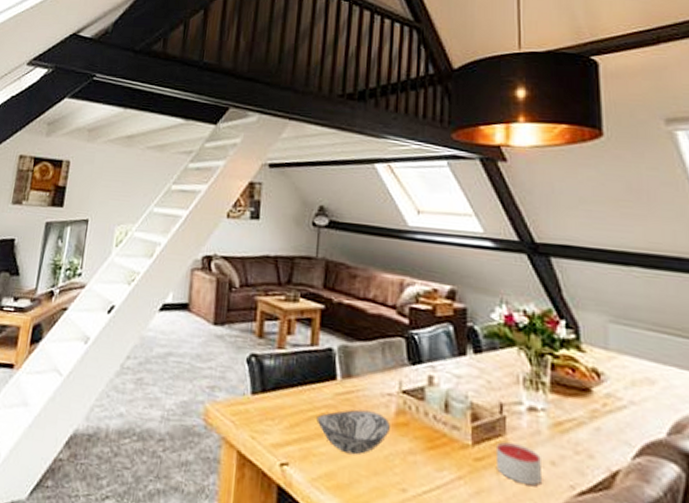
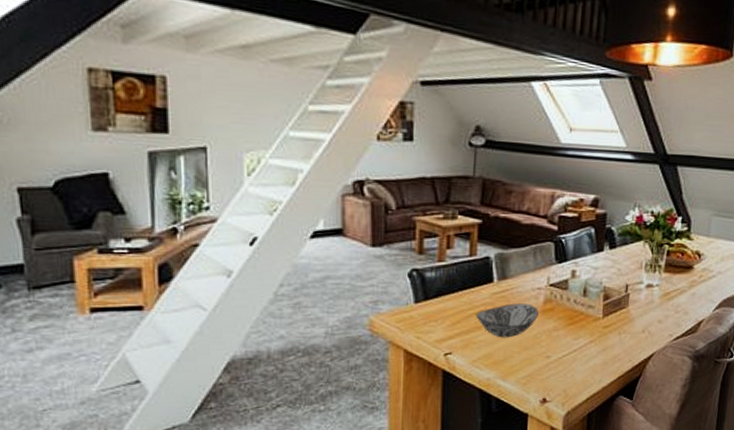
candle: present [495,442,543,486] -> none [619,312,652,338]

